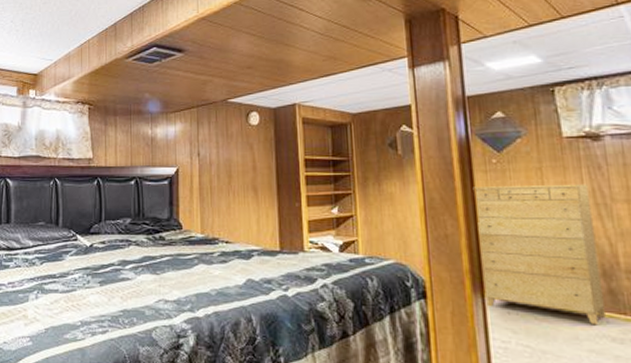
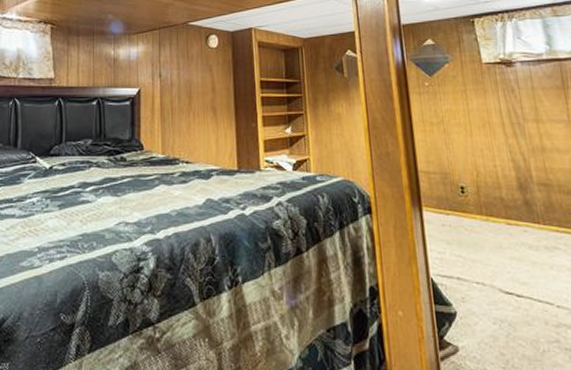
dresser: present [472,183,605,326] -> none [409,105,523,234]

